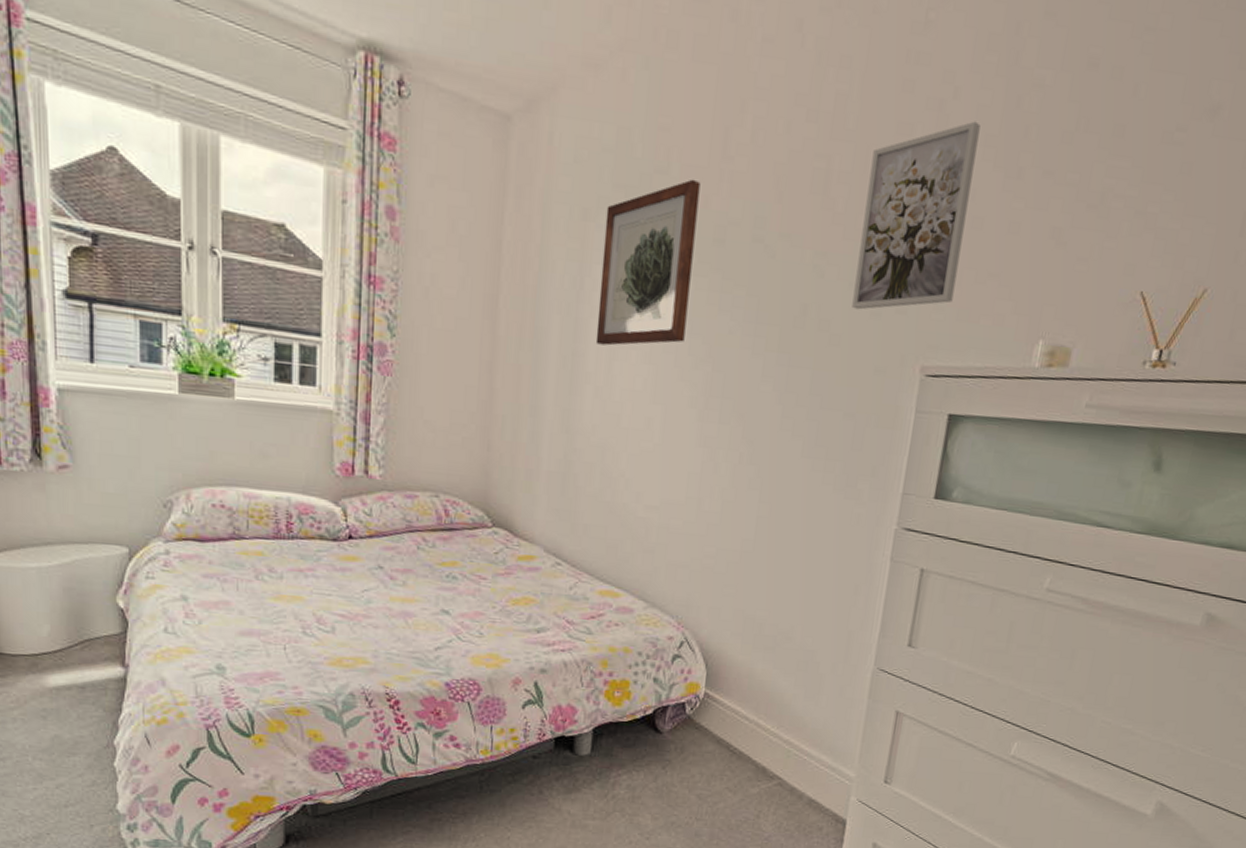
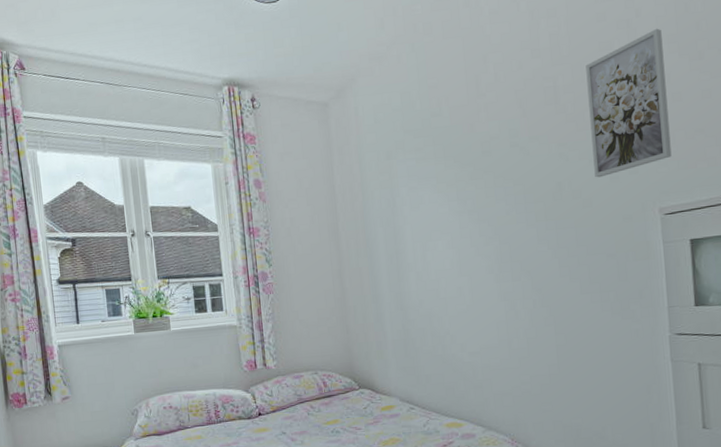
wall art: present [595,179,701,346] -> none [402,115,475,242]

